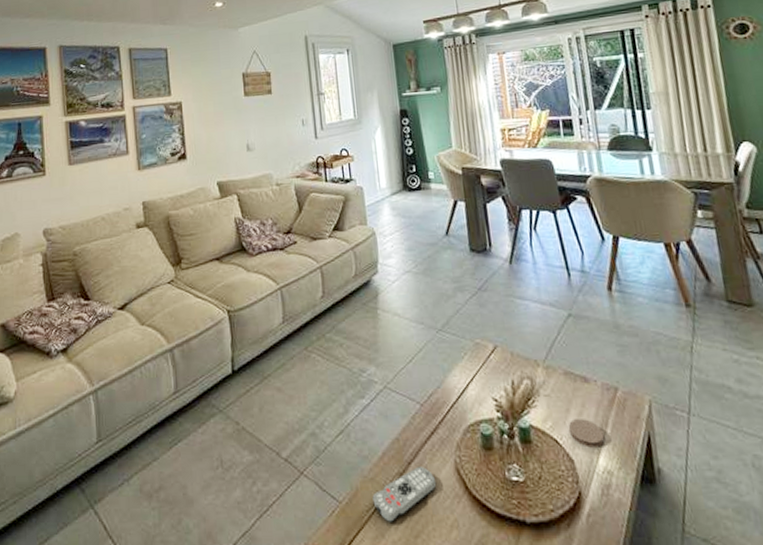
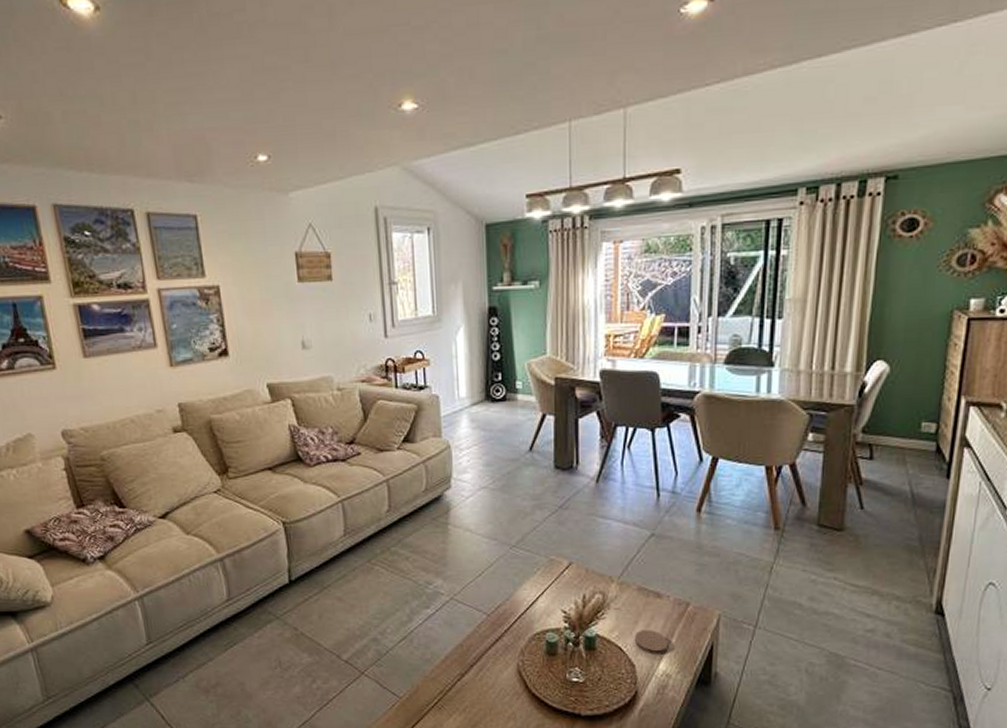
remote control: present [372,466,437,522] -> none [433,668,498,714]

